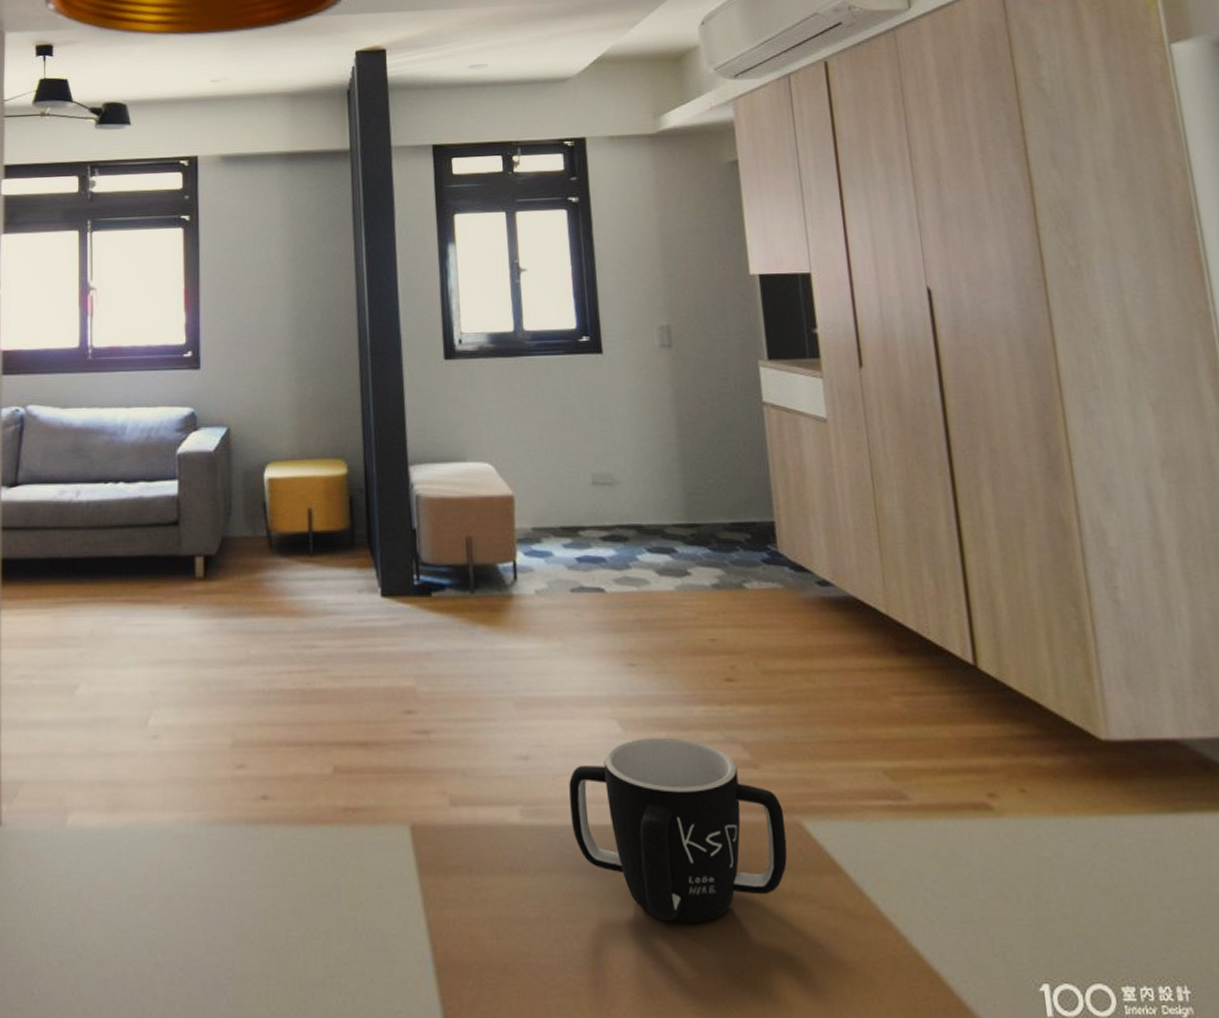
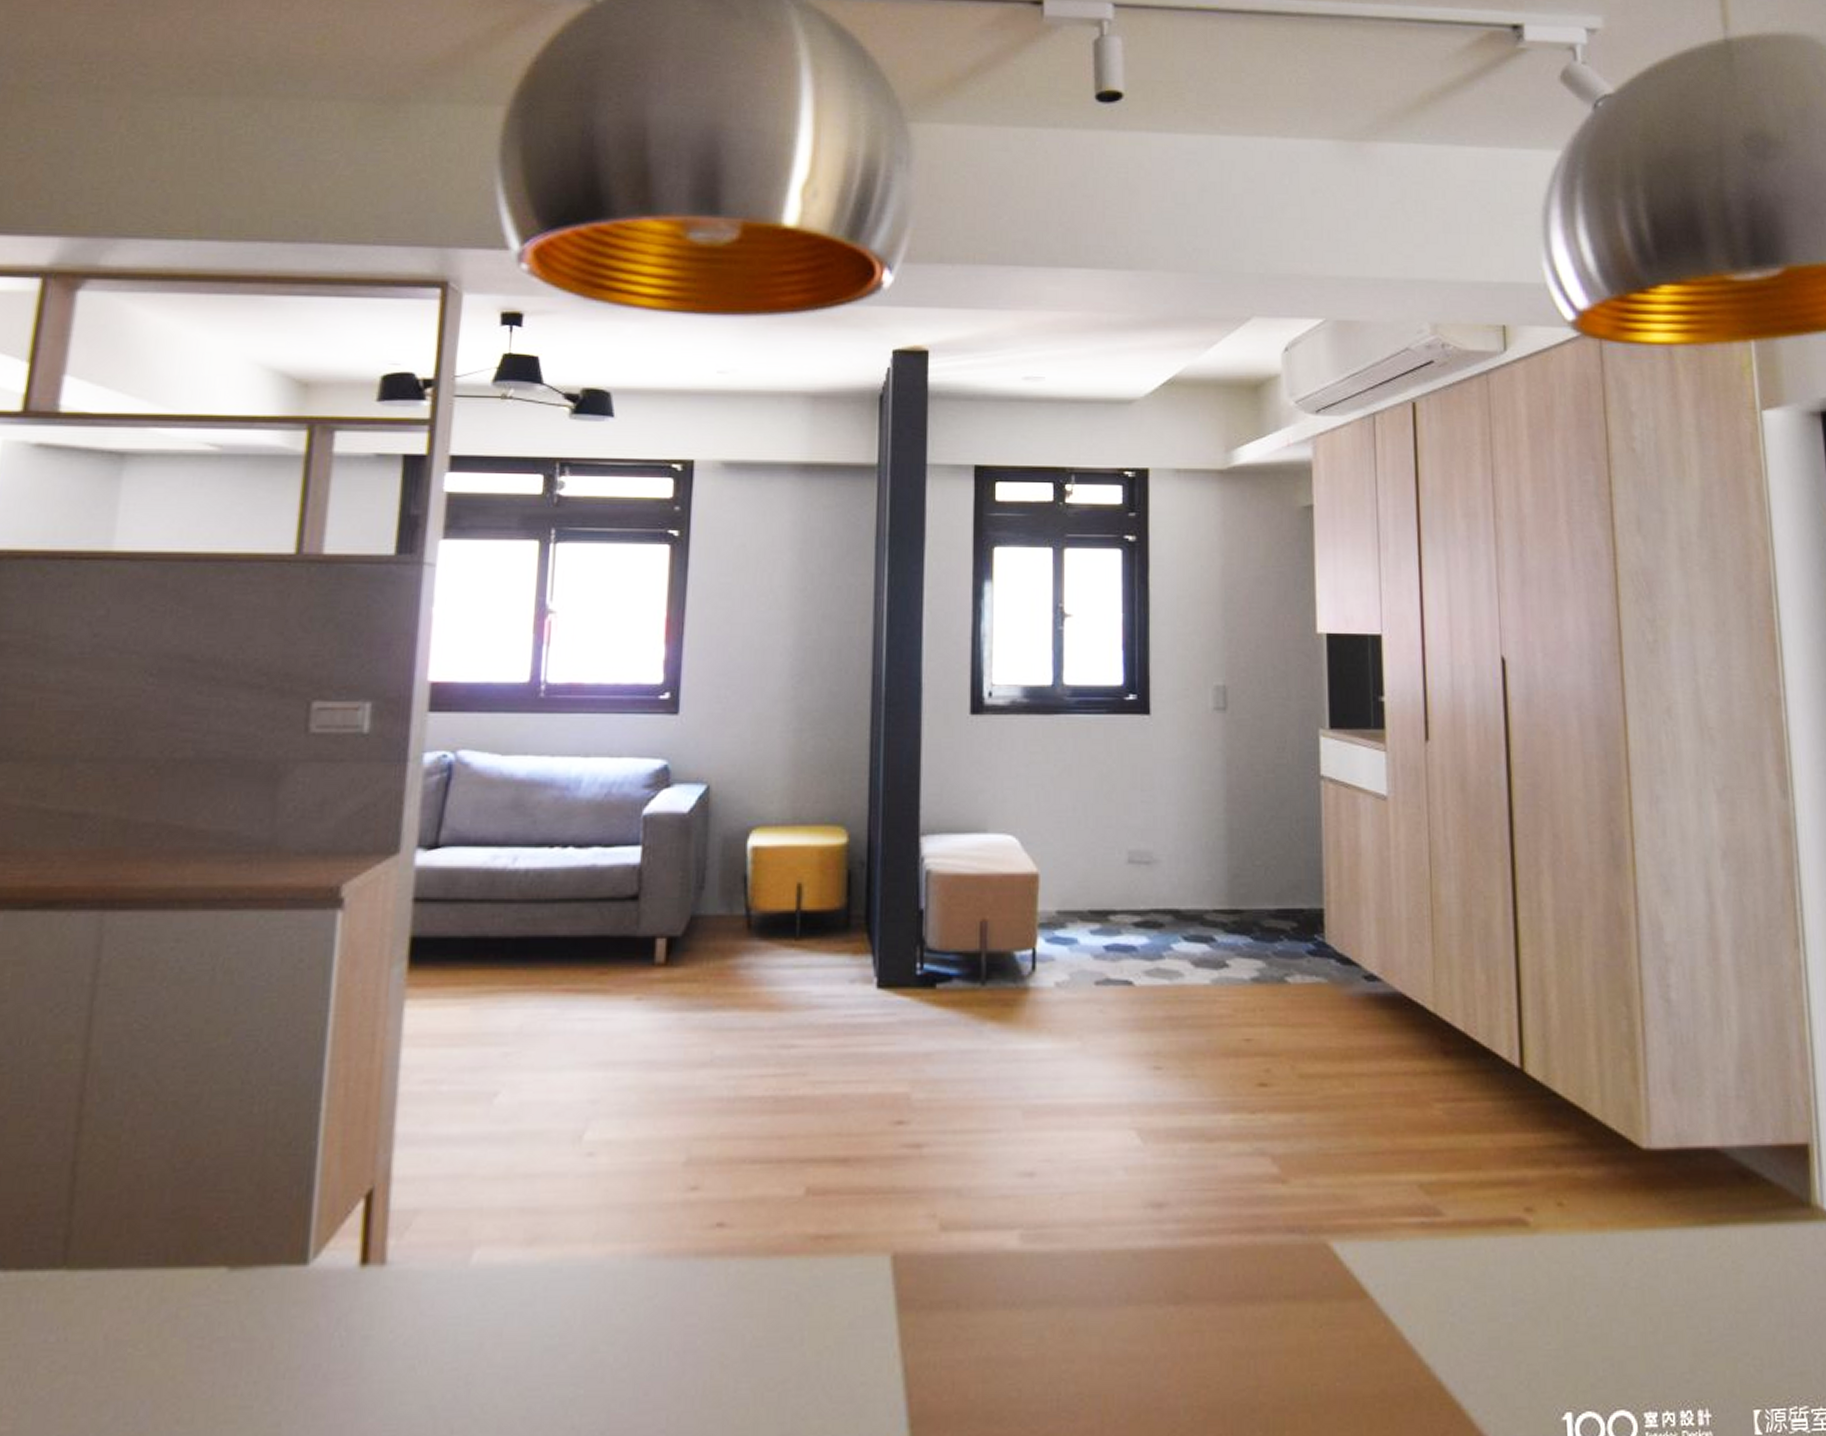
mug: present [569,737,788,923] -> none [1076,1149,1312,1358]

